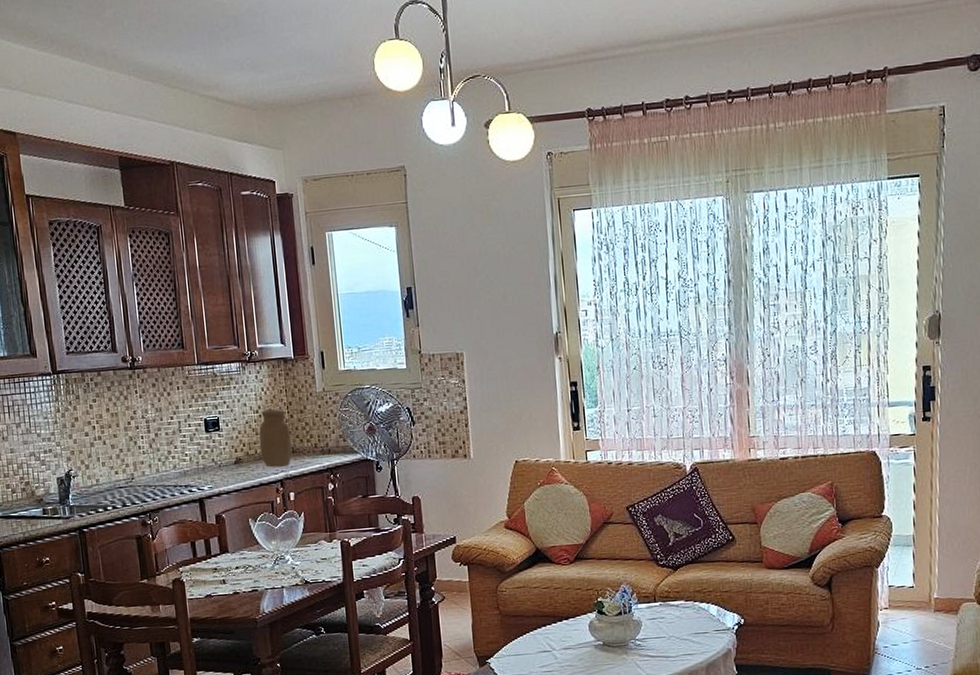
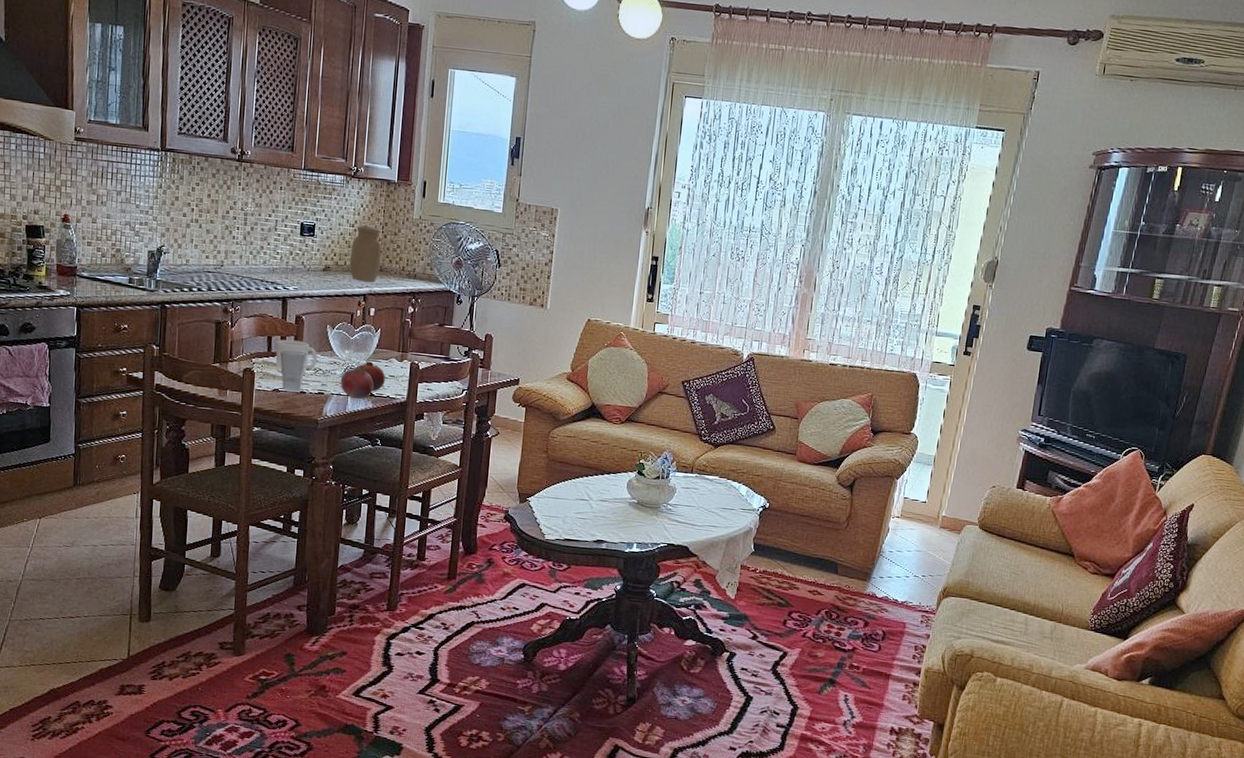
mug: none [201,540,246,578] -> present [275,339,318,374]
cup: none [207,550,235,596] -> present [280,350,307,393]
fruit: none [272,555,307,589] -> present [340,366,374,399]
fruit: none [284,548,318,579] -> present [354,361,385,392]

